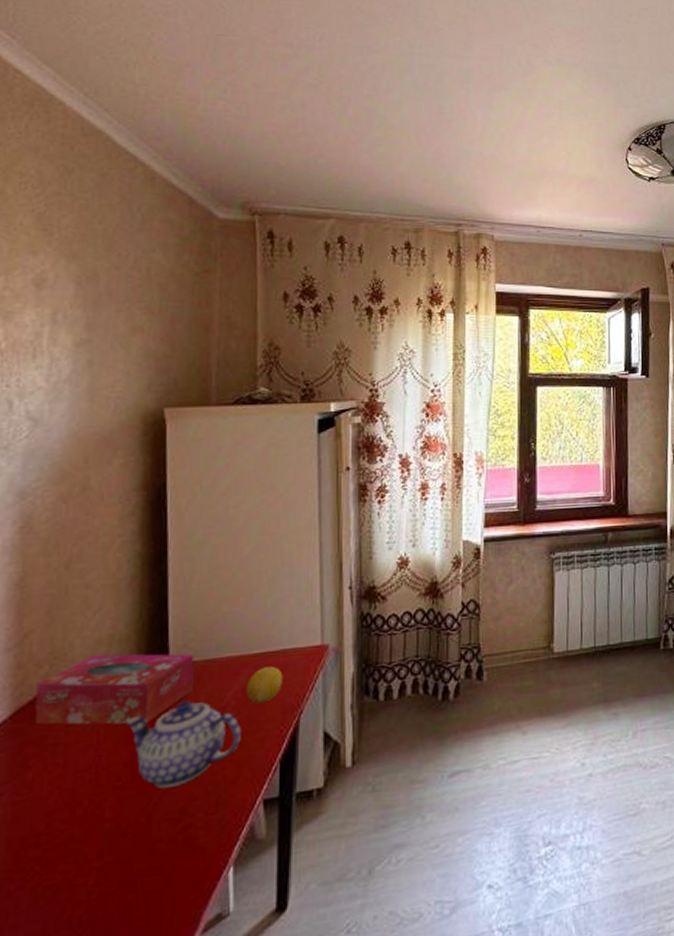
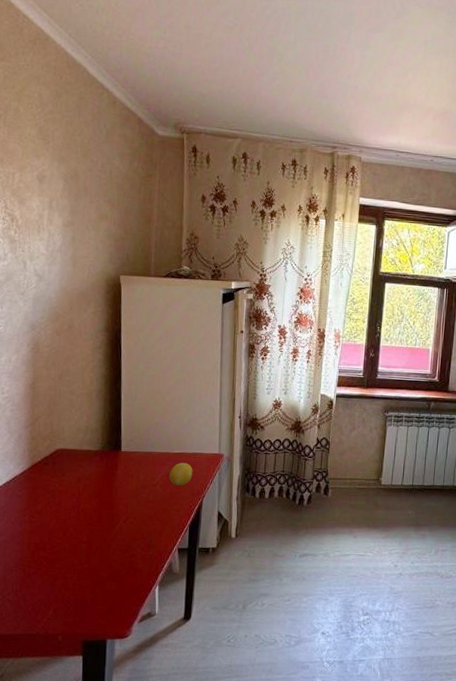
tissue box: present [35,653,194,725] -> none [42,438,137,487]
teapot: present [126,700,241,788] -> none [95,476,165,530]

